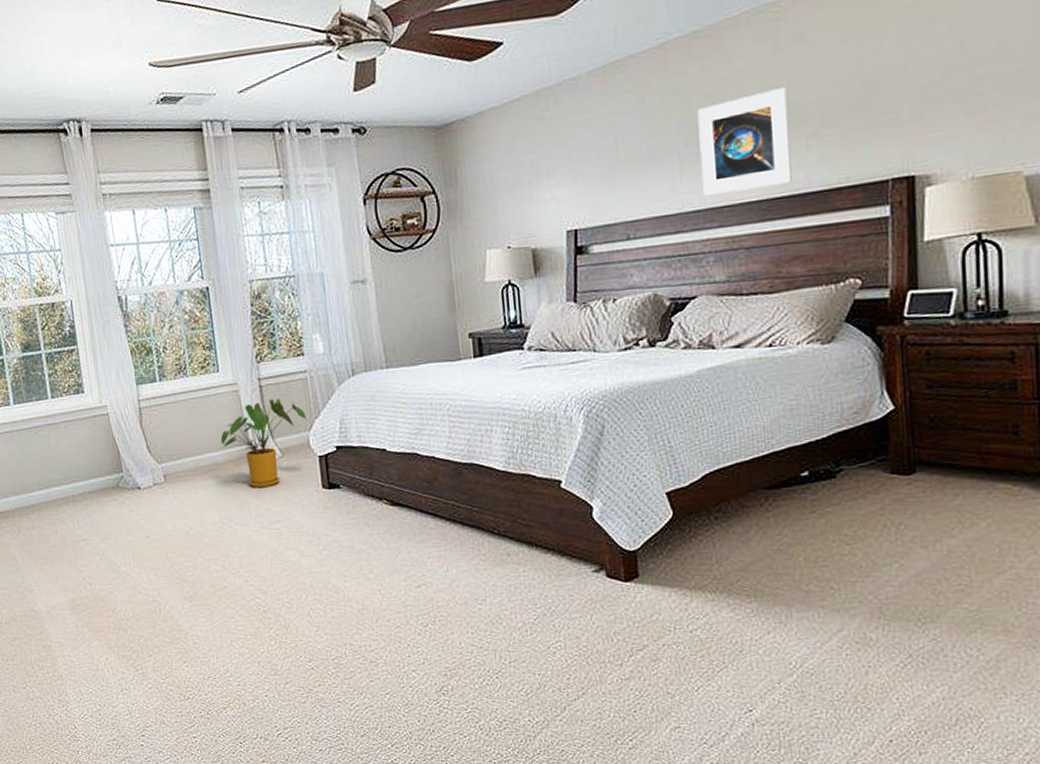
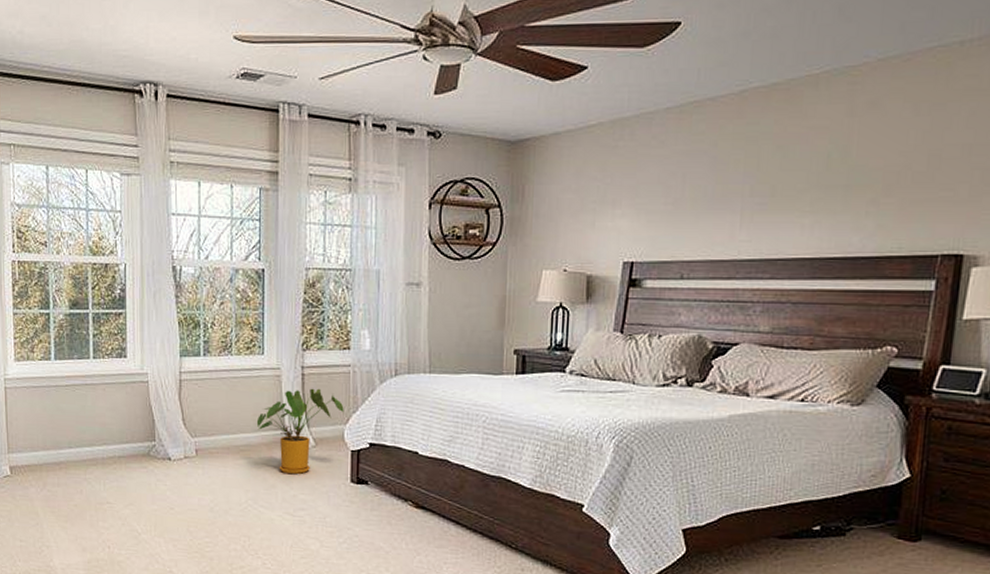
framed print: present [697,87,792,197] -> none [760,151,856,248]

